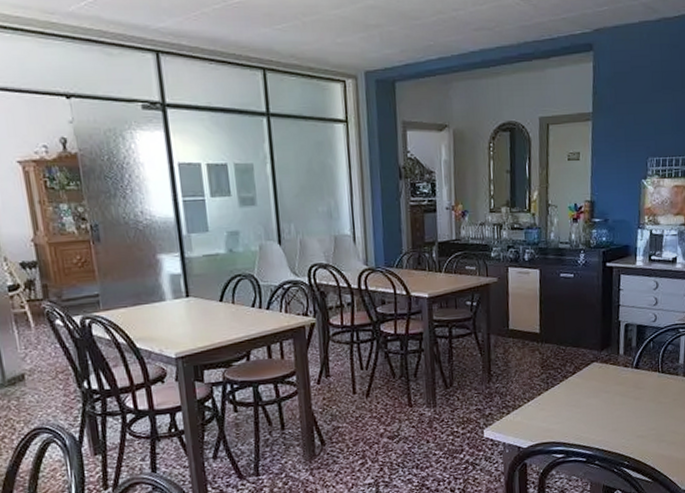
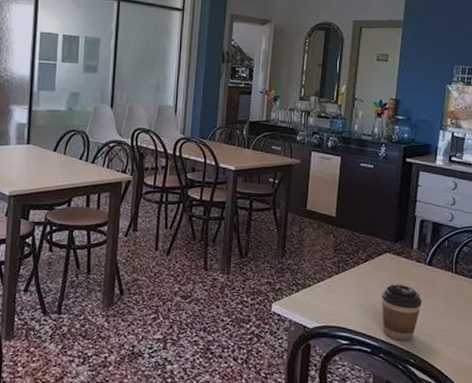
coffee cup: none [592,391,632,446] -> present [381,283,423,341]

